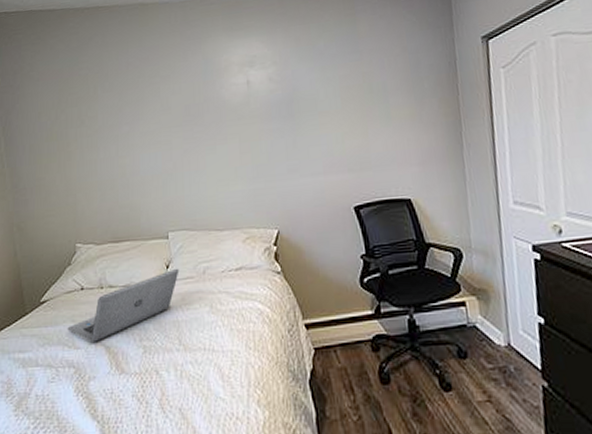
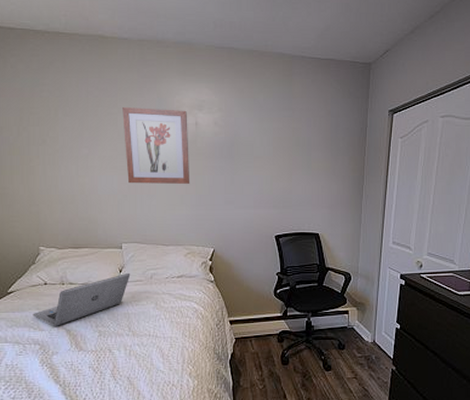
wall art: none [165,69,245,160] -> present [122,107,190,184]

